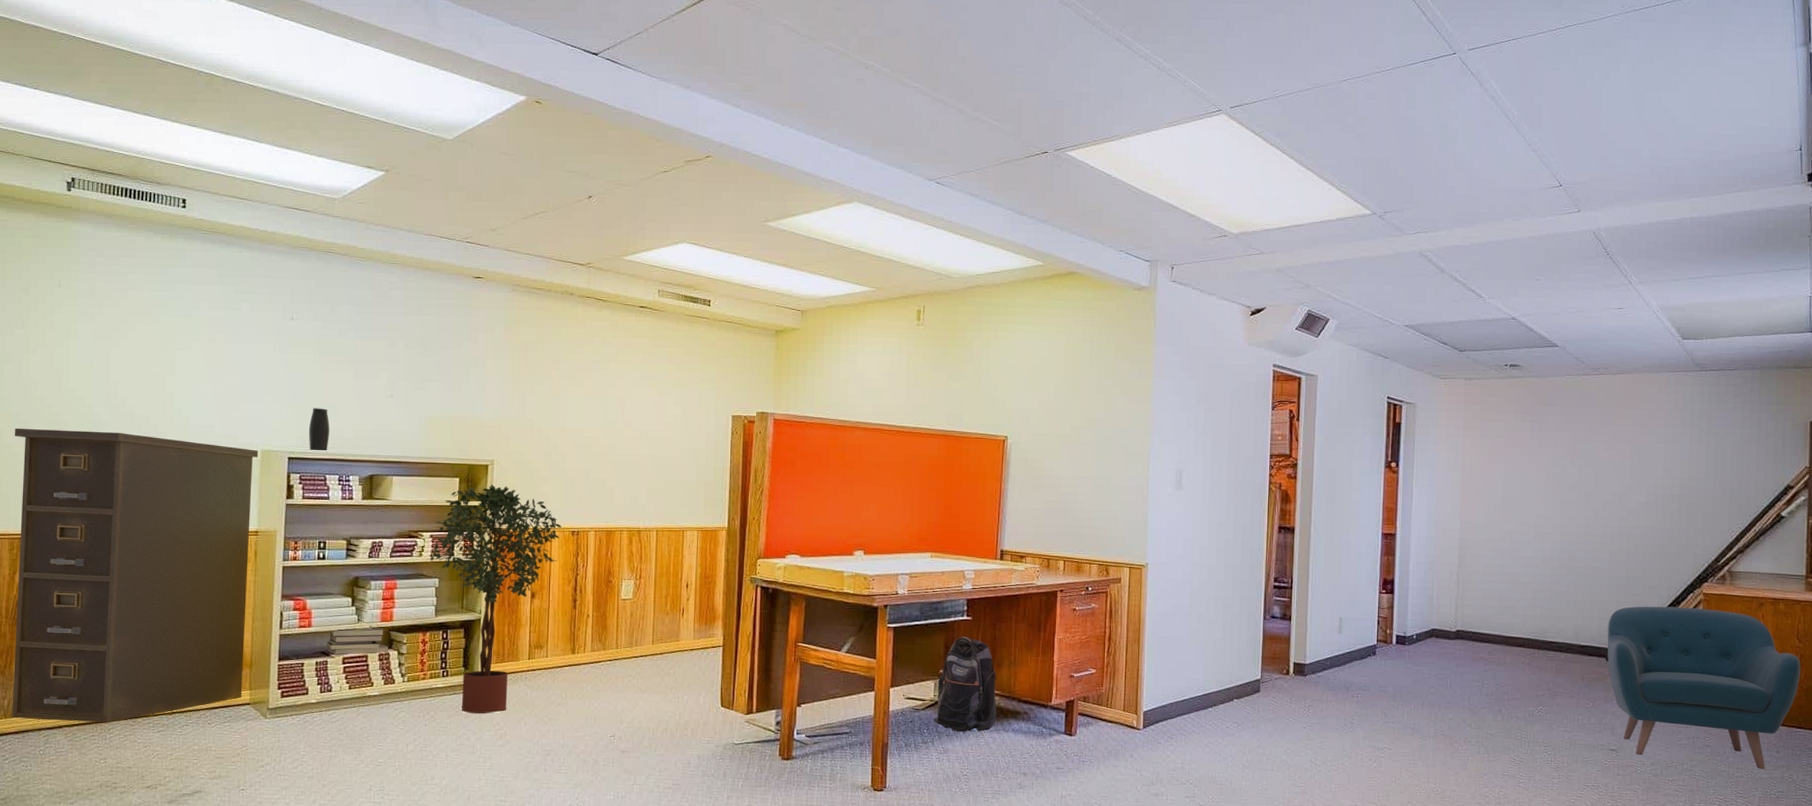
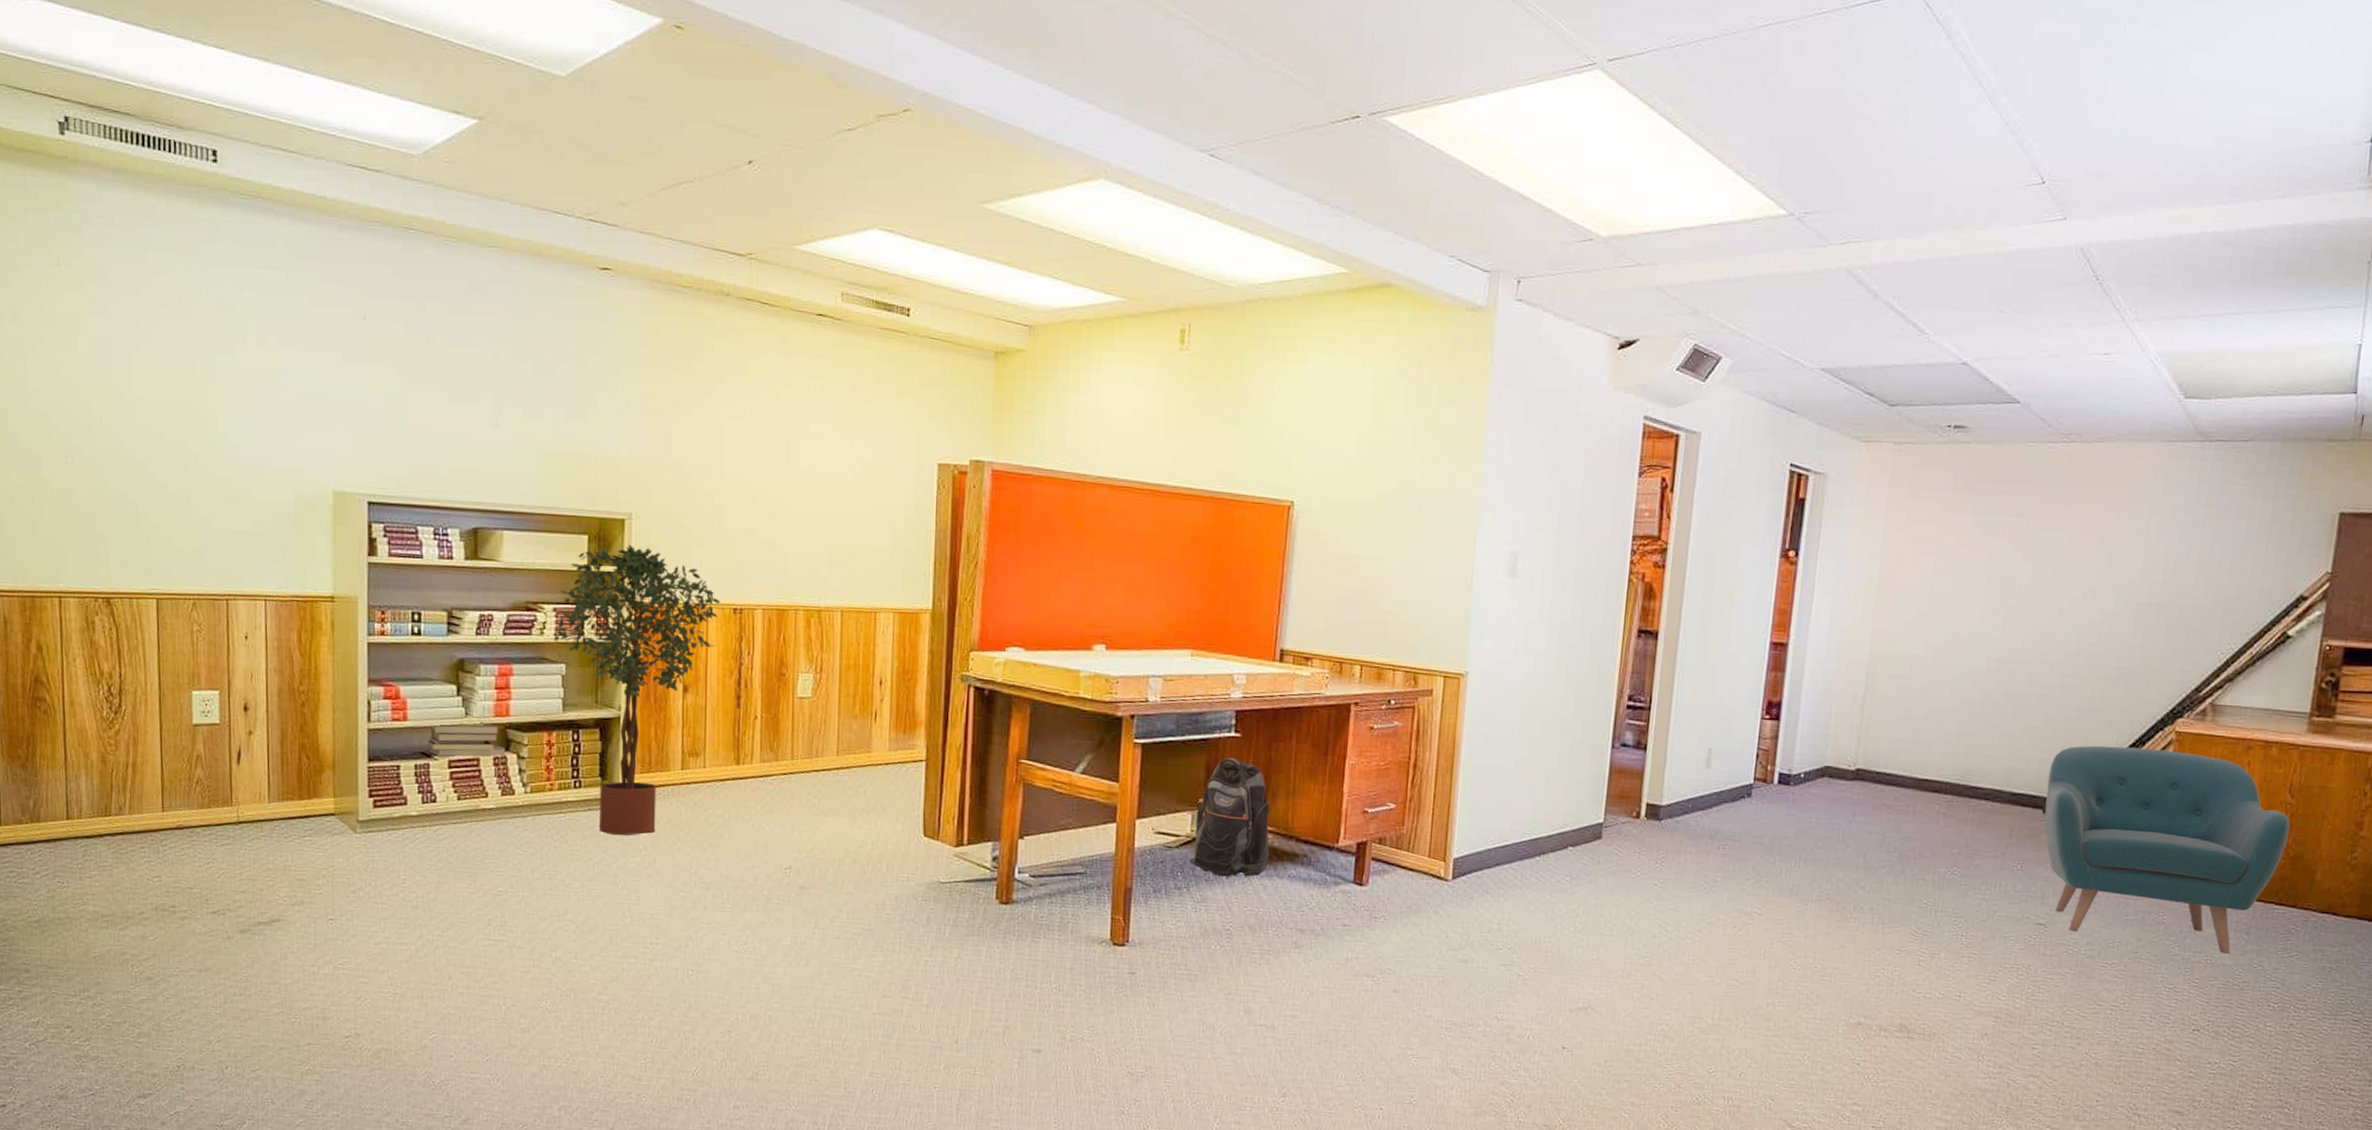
filing cabinet: present [12,428,259,722] -> none [15,452,330,832]
vase: present [308,408,330,452] -> none [392,437,420,497]

